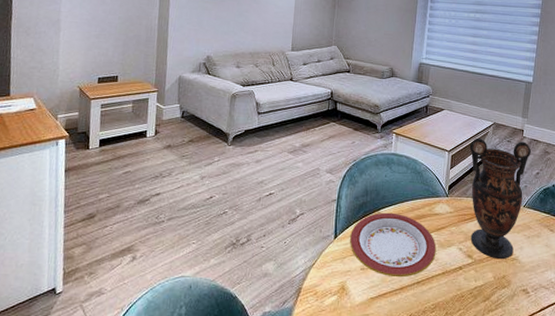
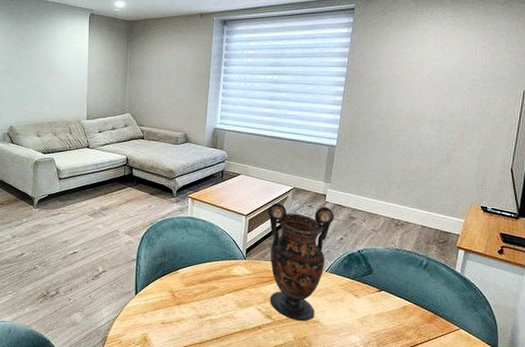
plate: present [350,212,436,278] -> none [150,272,235,333]

